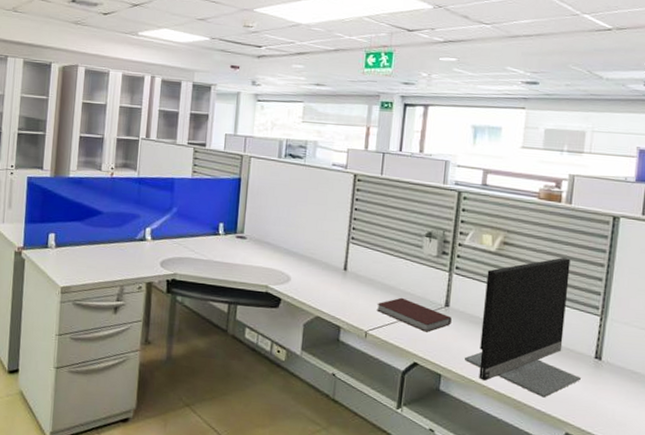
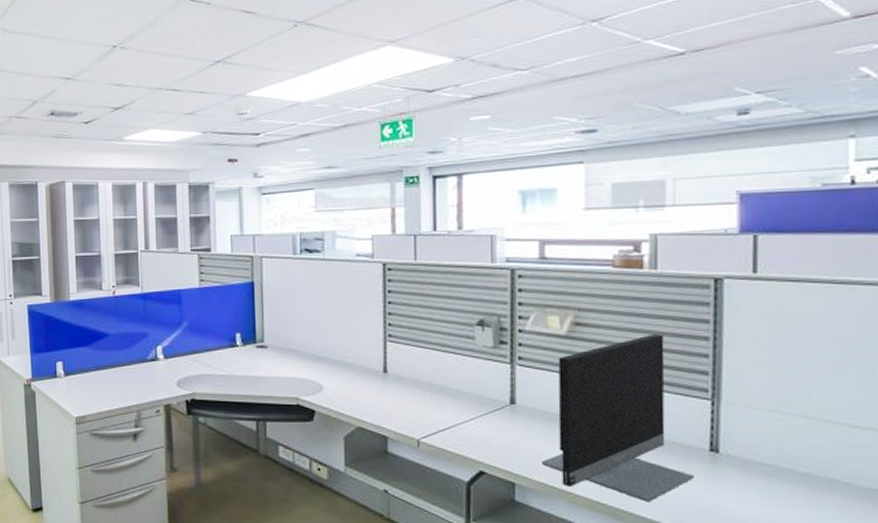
notebook: present [376,297,452,332] -> none [427,398,520,435]

